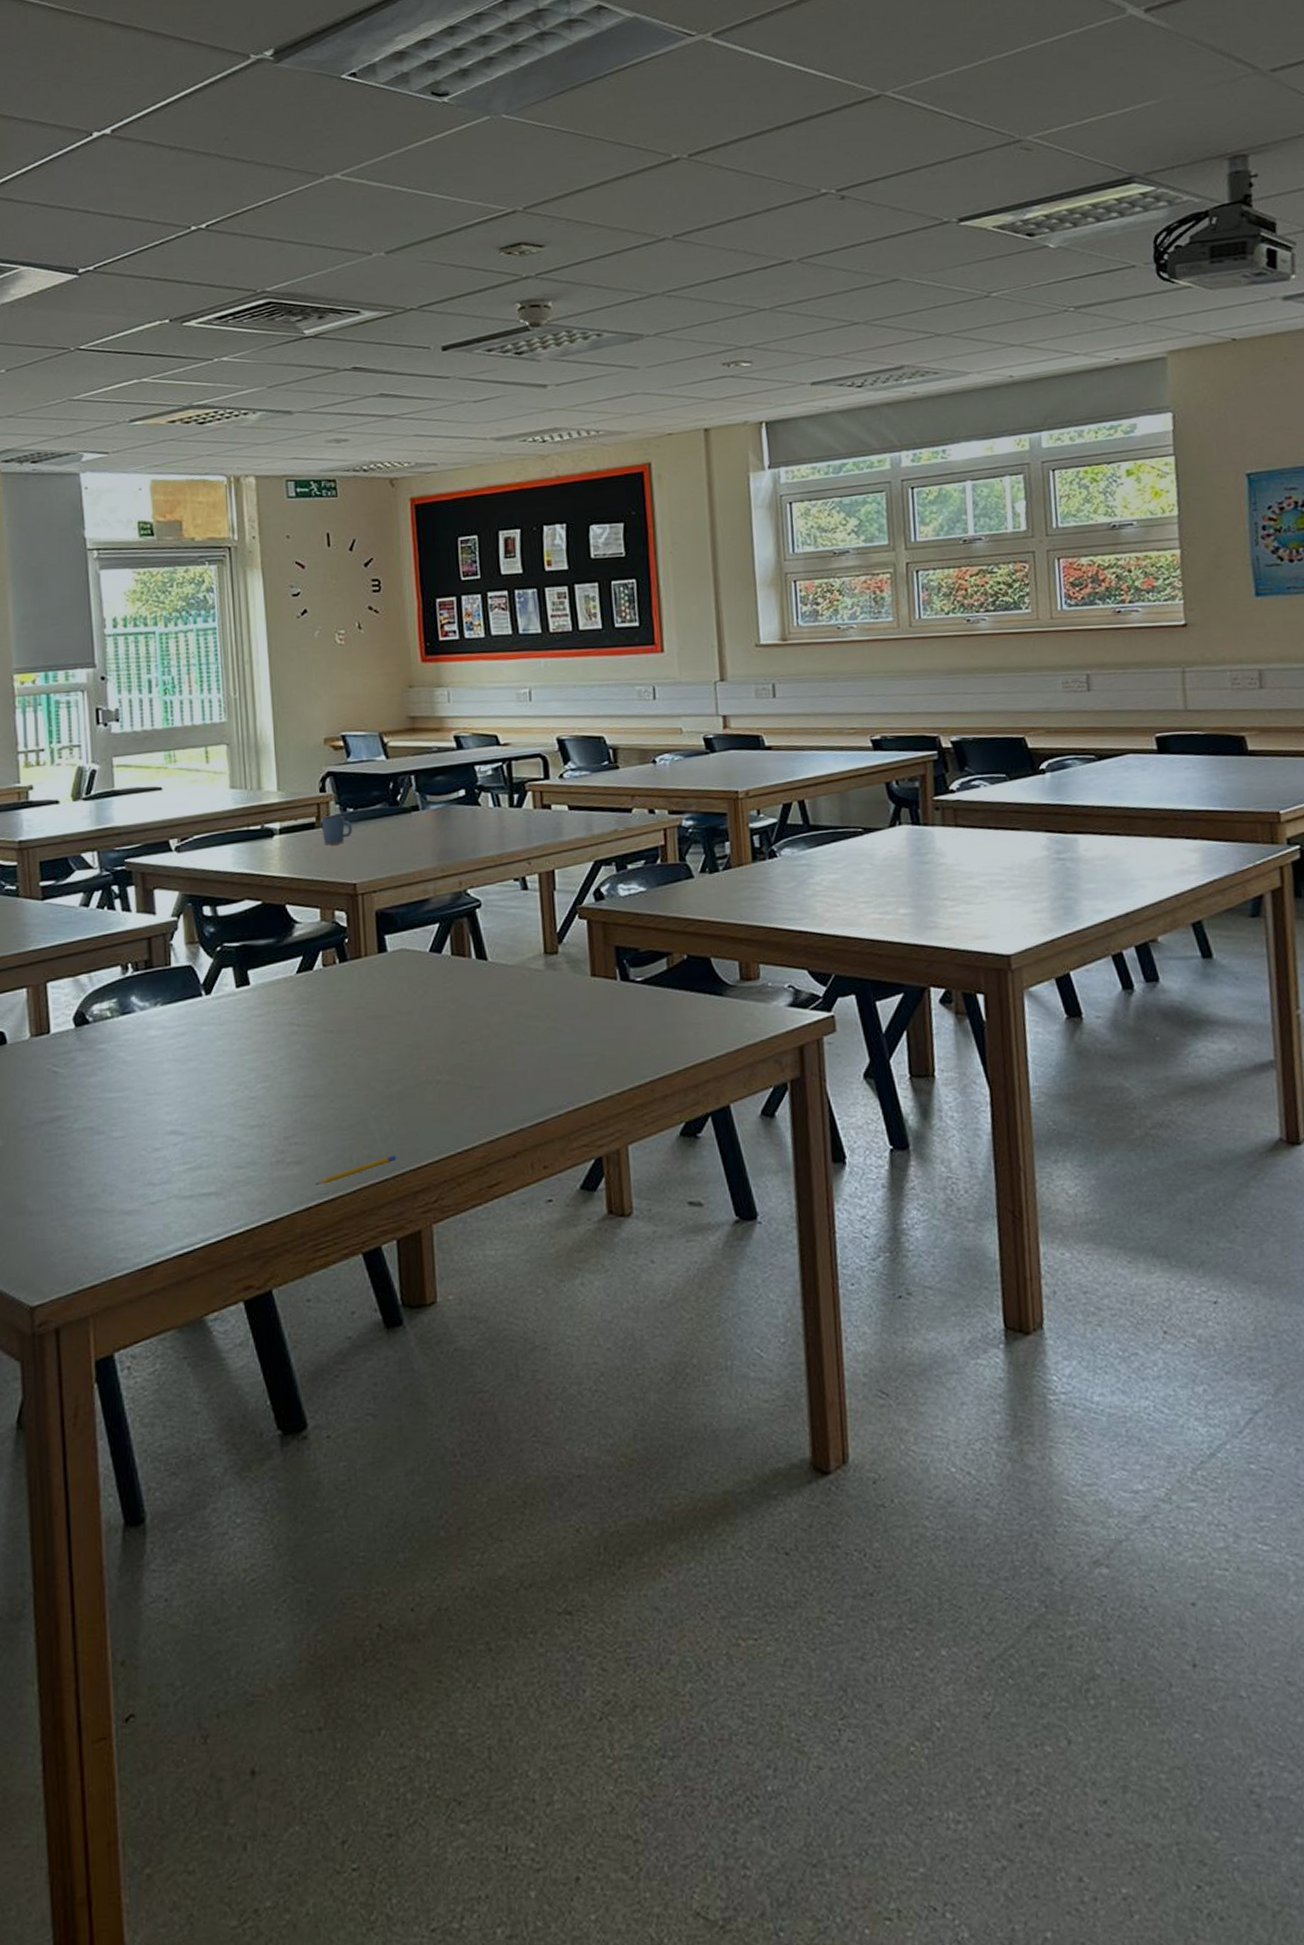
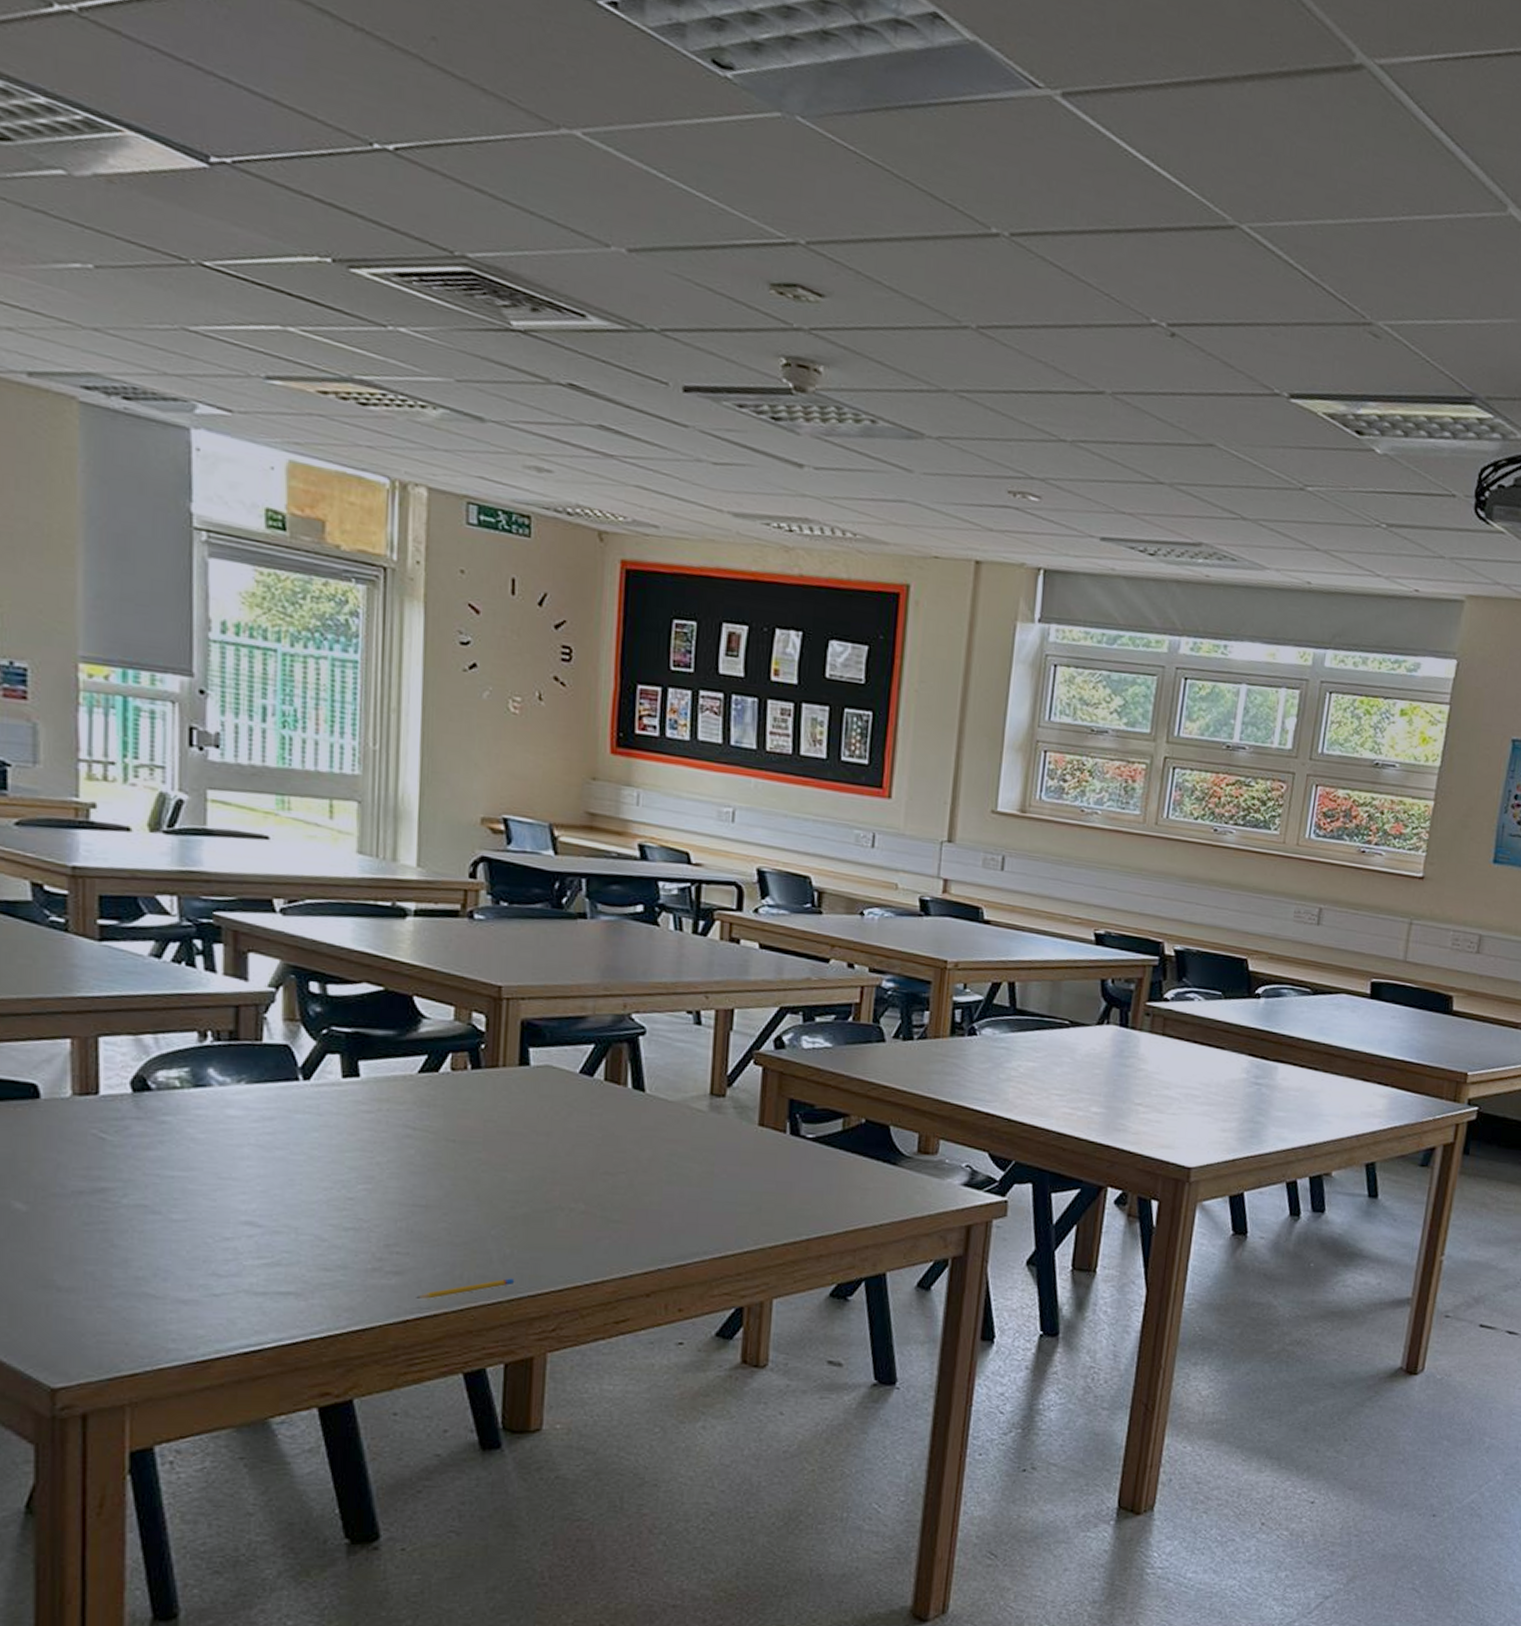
mug: present [321,815,352,845] -> none [467,905,504,940]

